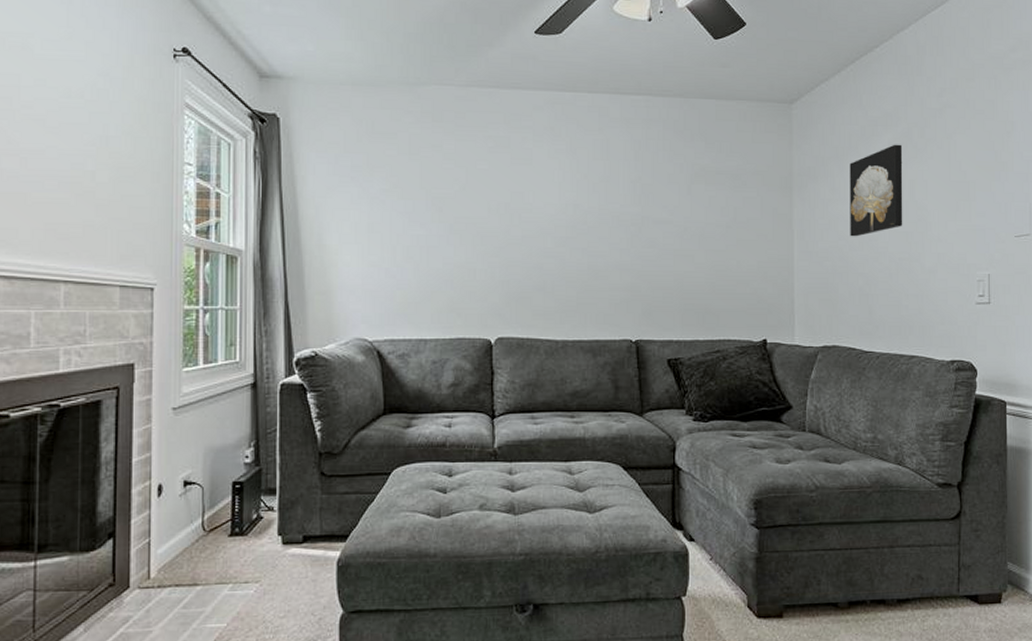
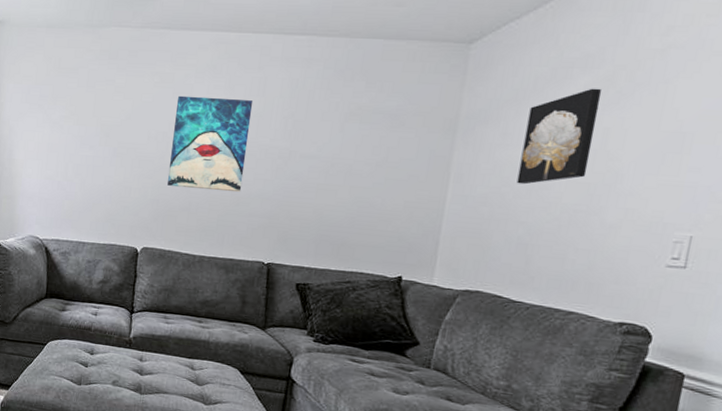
wall art: none [516,161,598,264] -> present [167,95,254,192]

